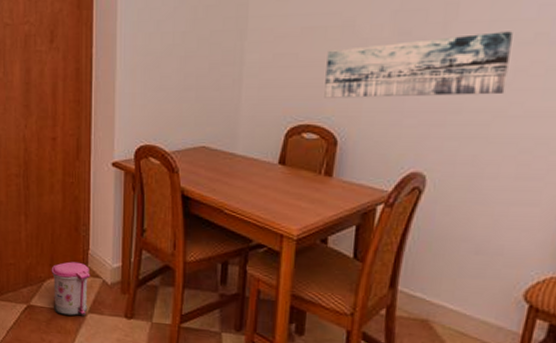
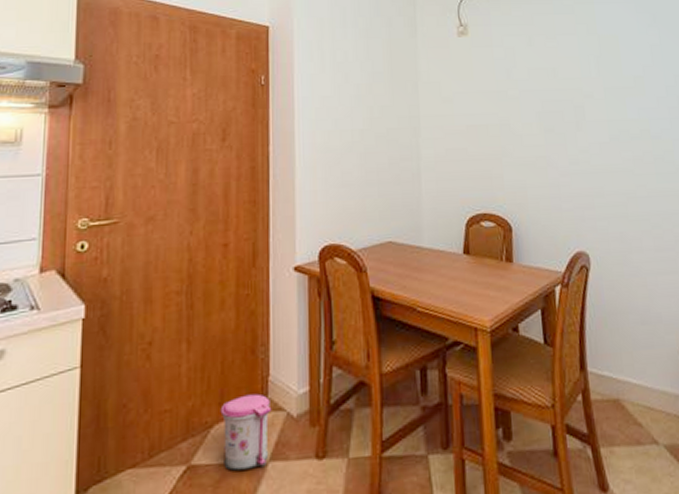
wall art: present [324,31,513,98] -> none [491,129,631,188]

